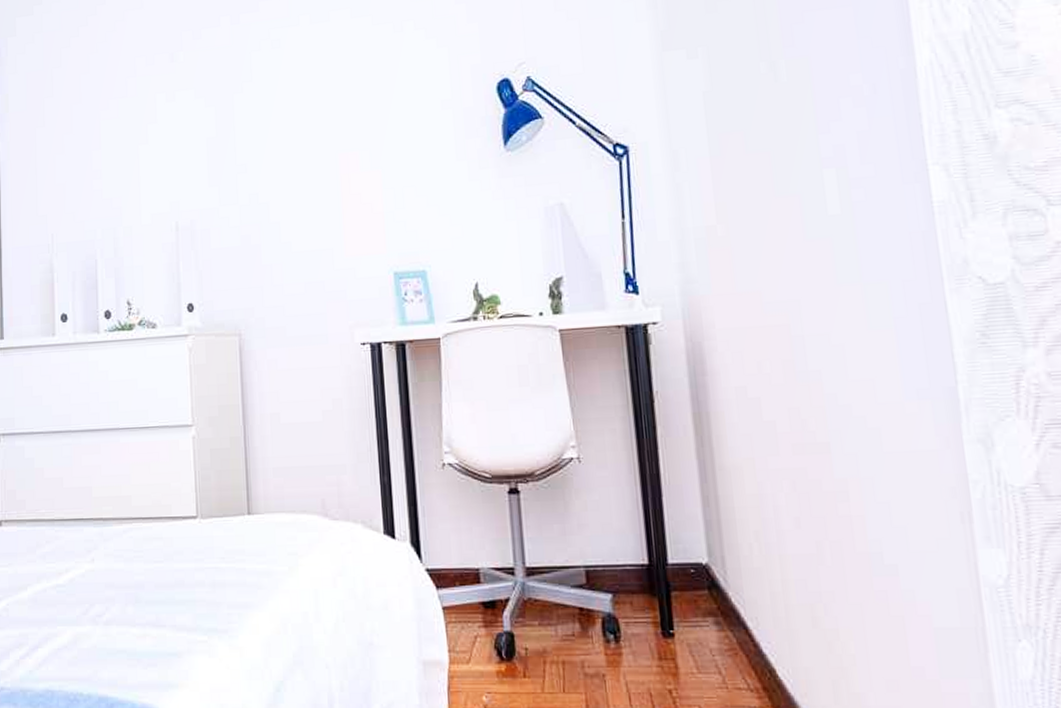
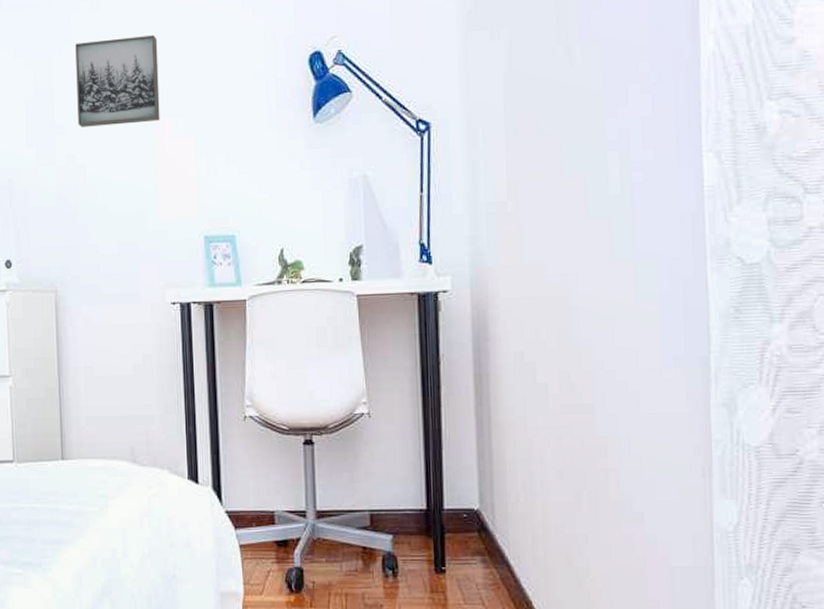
wall art: none [257,70,345,165] -> present [75,35,160,127]

